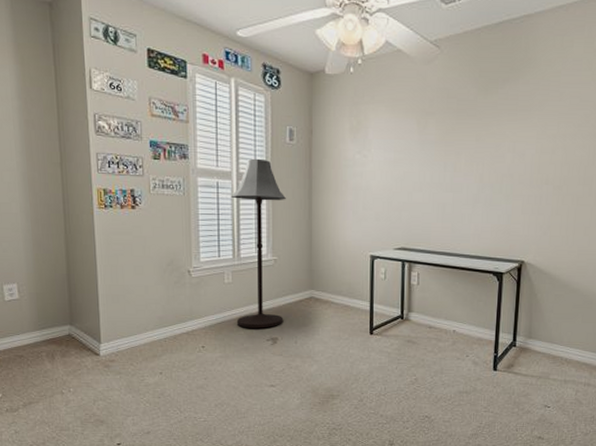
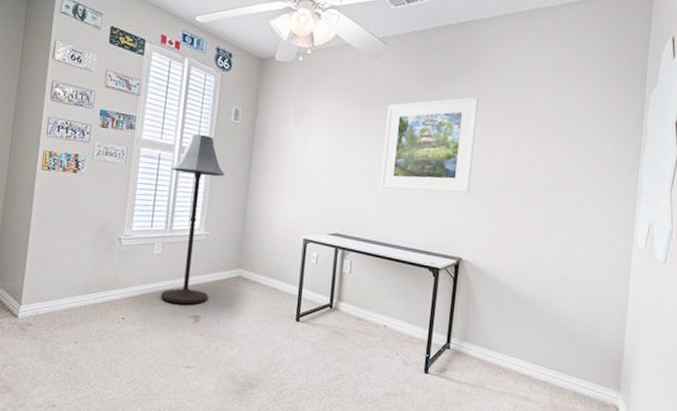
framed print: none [441,97,535,199] -> present [380,96,479,193]

